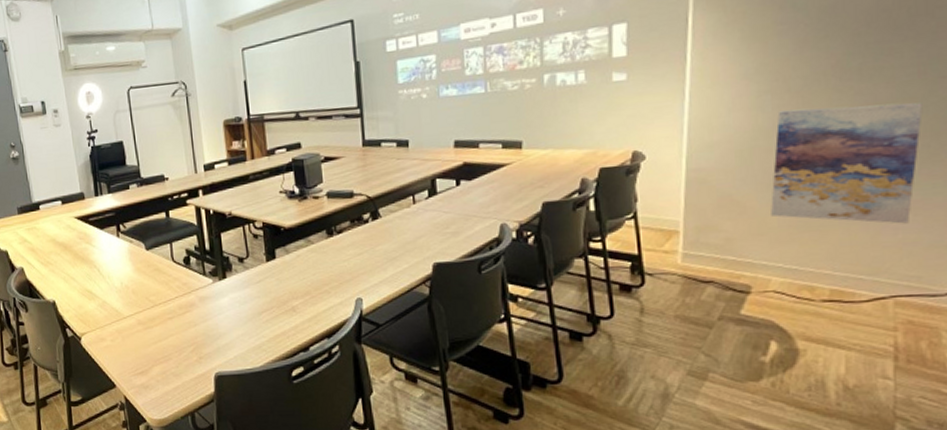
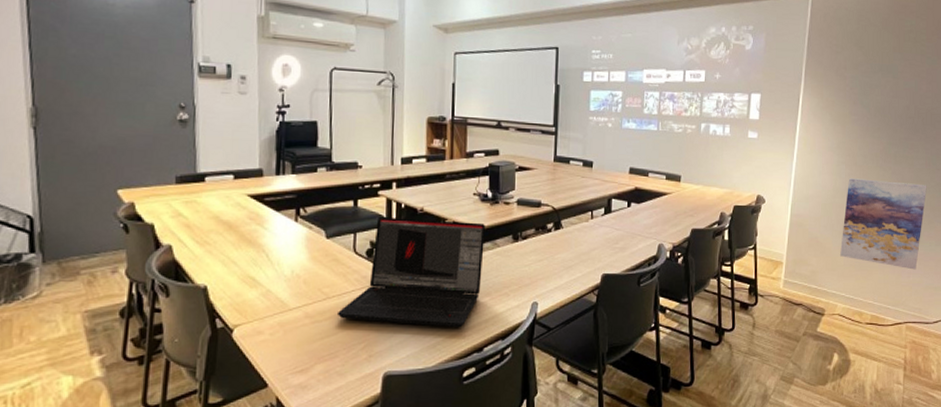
laptop: none [166,220,300,328] -> present [338,217,485,327]

